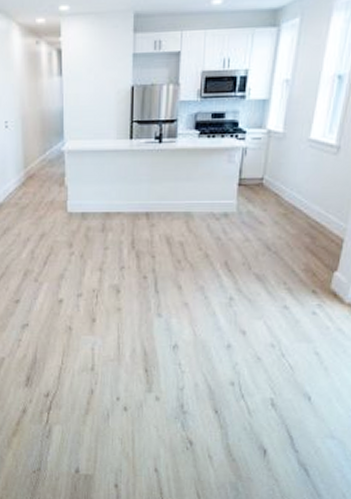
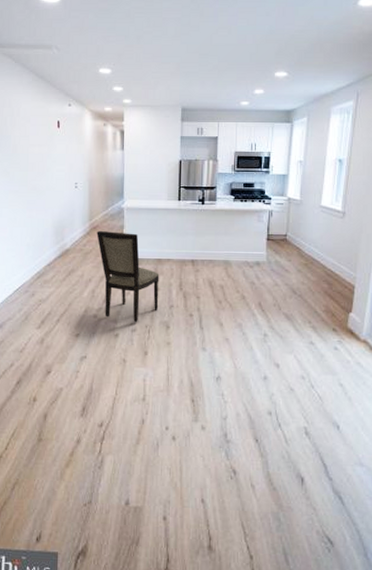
dining chair: none [33,181,108,287] -> present [96,231,160,323]

